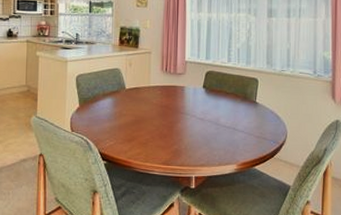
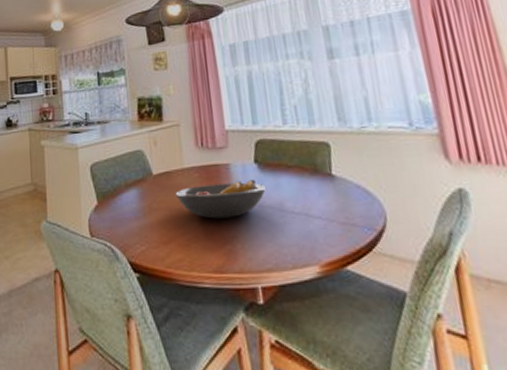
fruit bowl: none [141,100,208,126] -> present [175,180,266,219]

